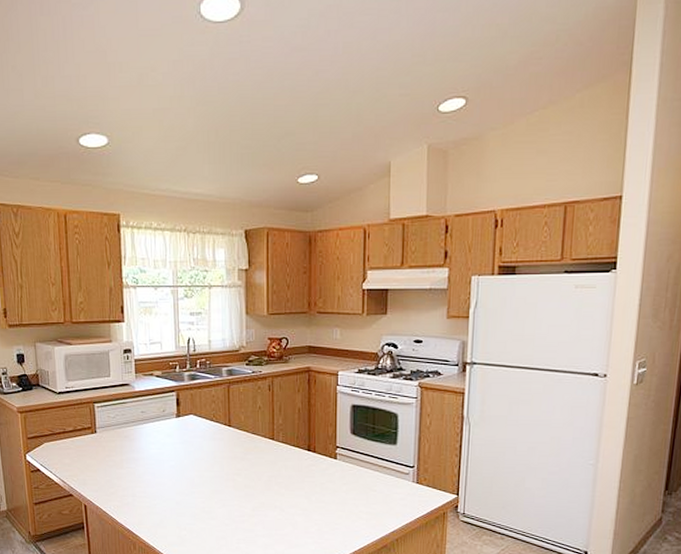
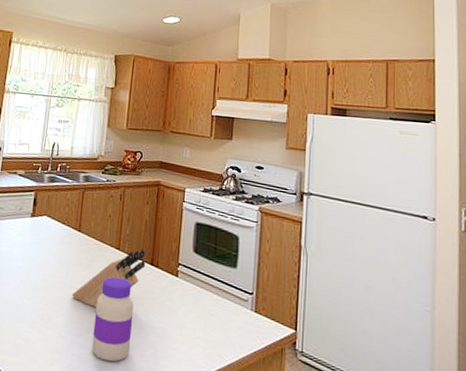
knife block: none [229,436,303,496] -> present [71,249,146,308]
jar: none [256,465,295,541] -> present [91,276,134,362]

